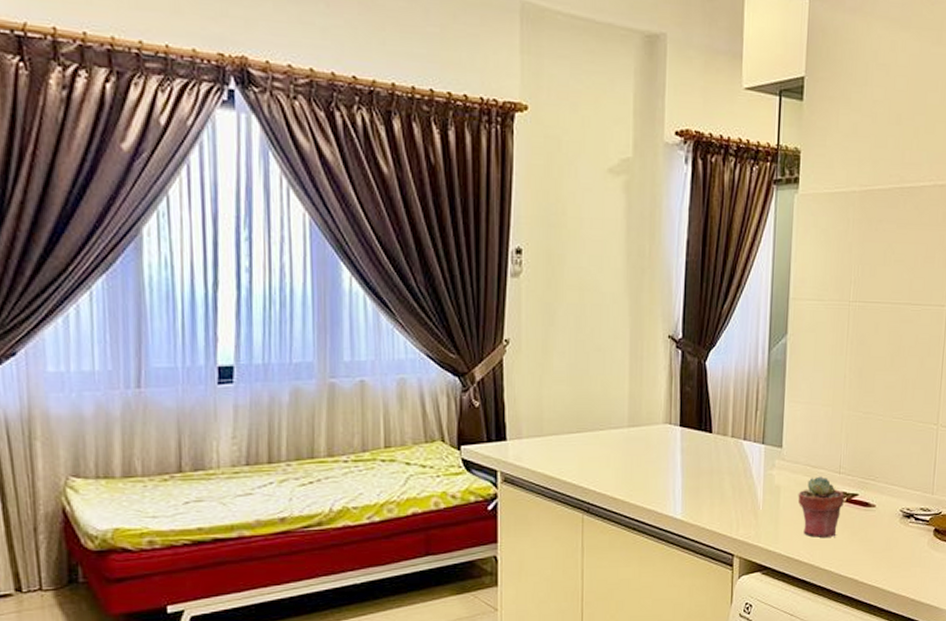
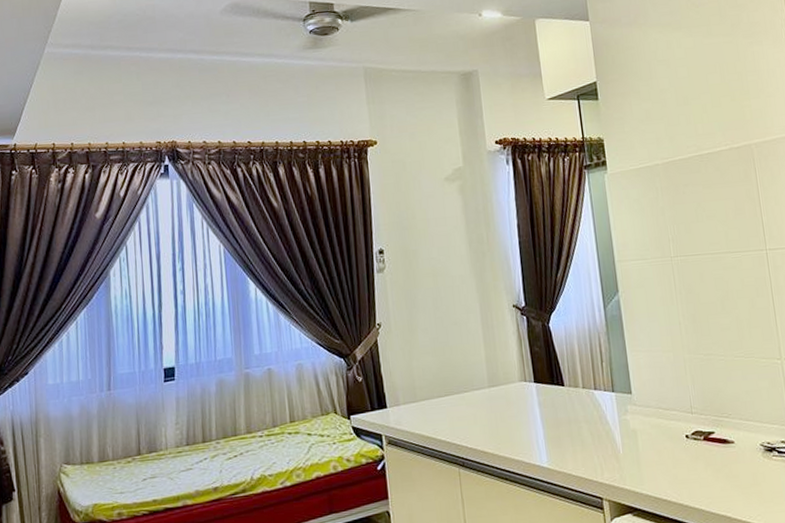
potted succulent: present [798,476,844,537] -> none [654,417,702,477]

